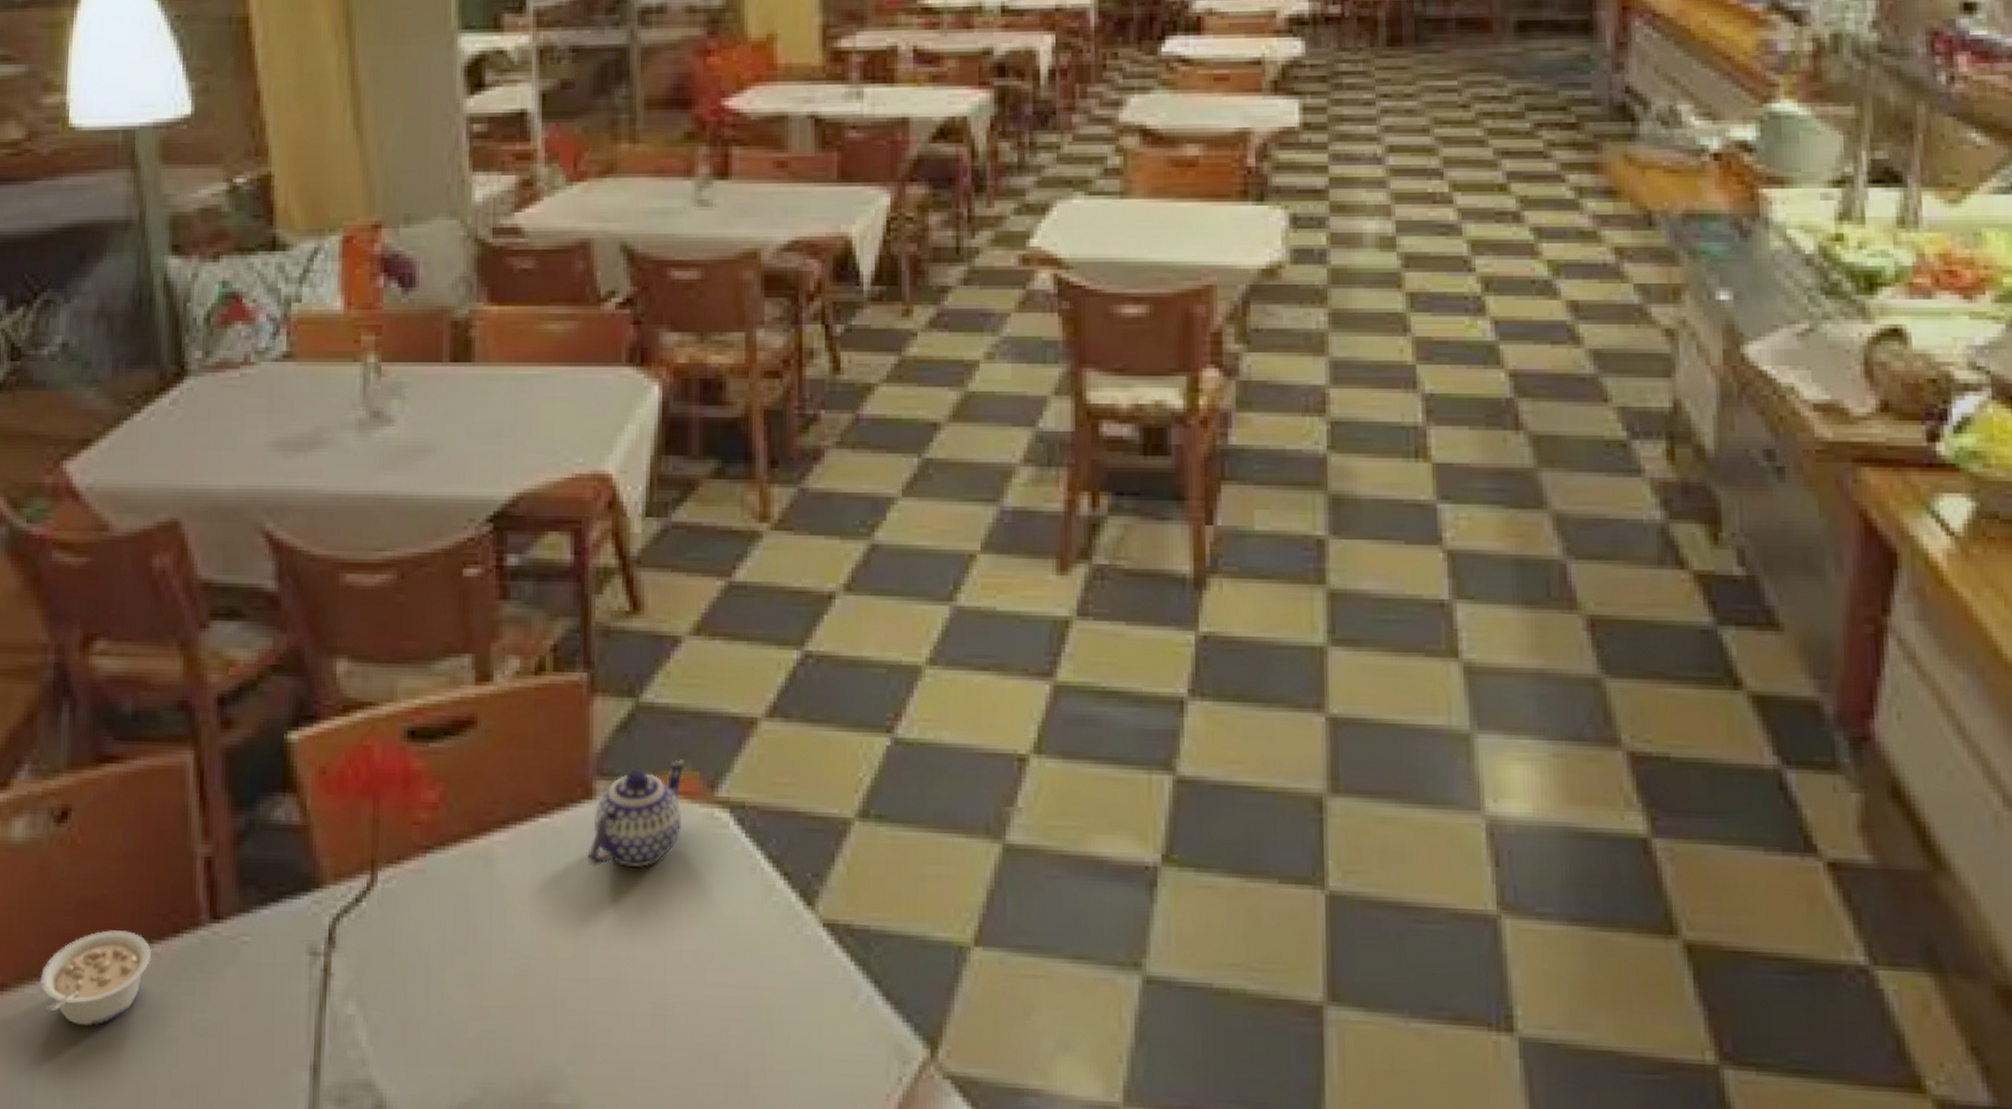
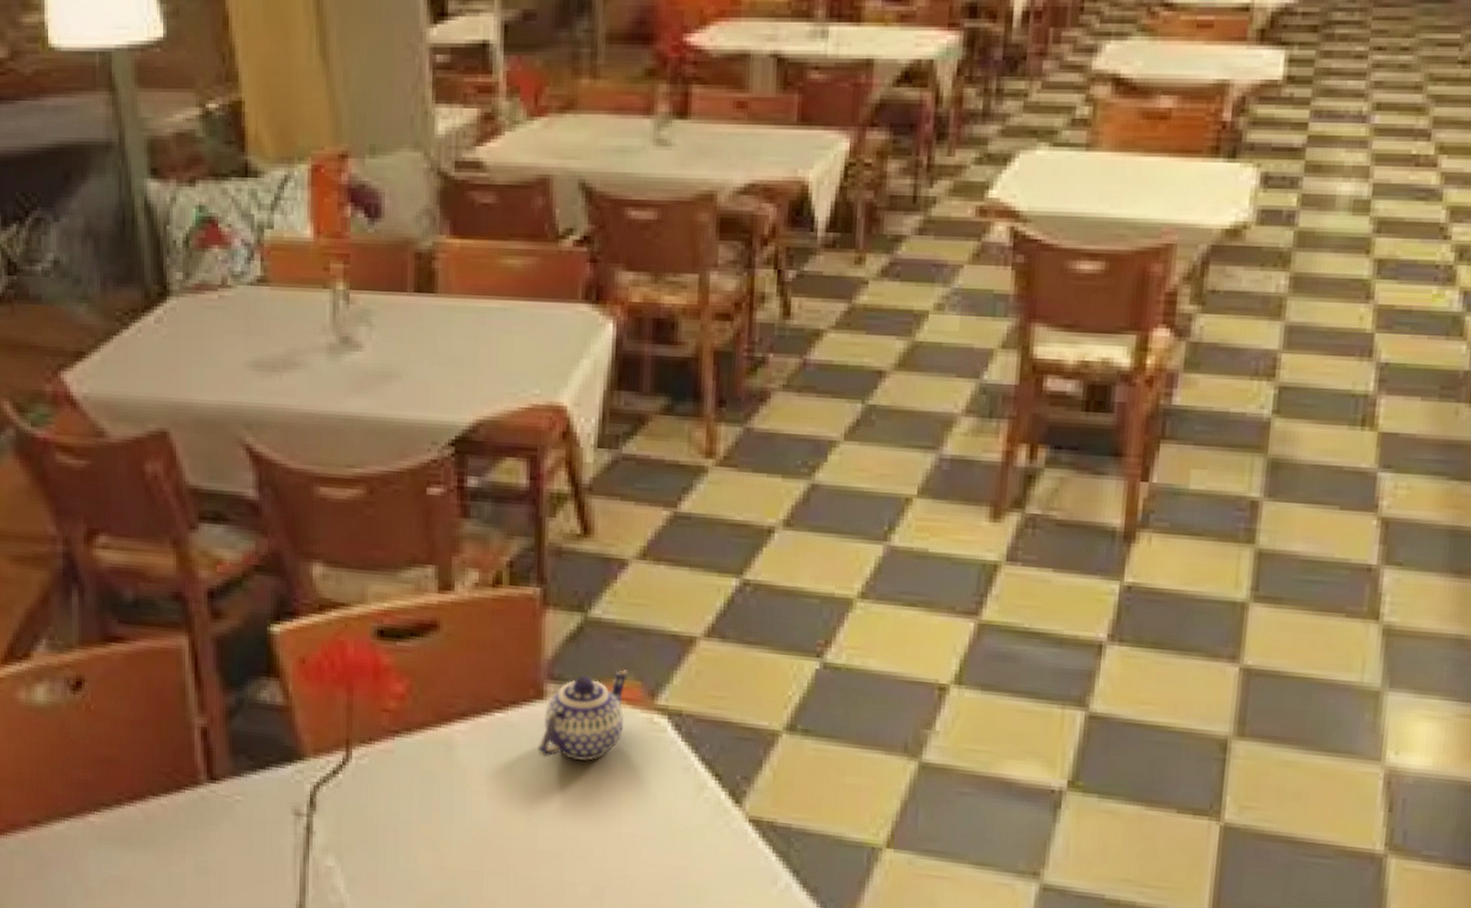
legume: present [39,930,151,1027] -> none [65,783,158,860]

